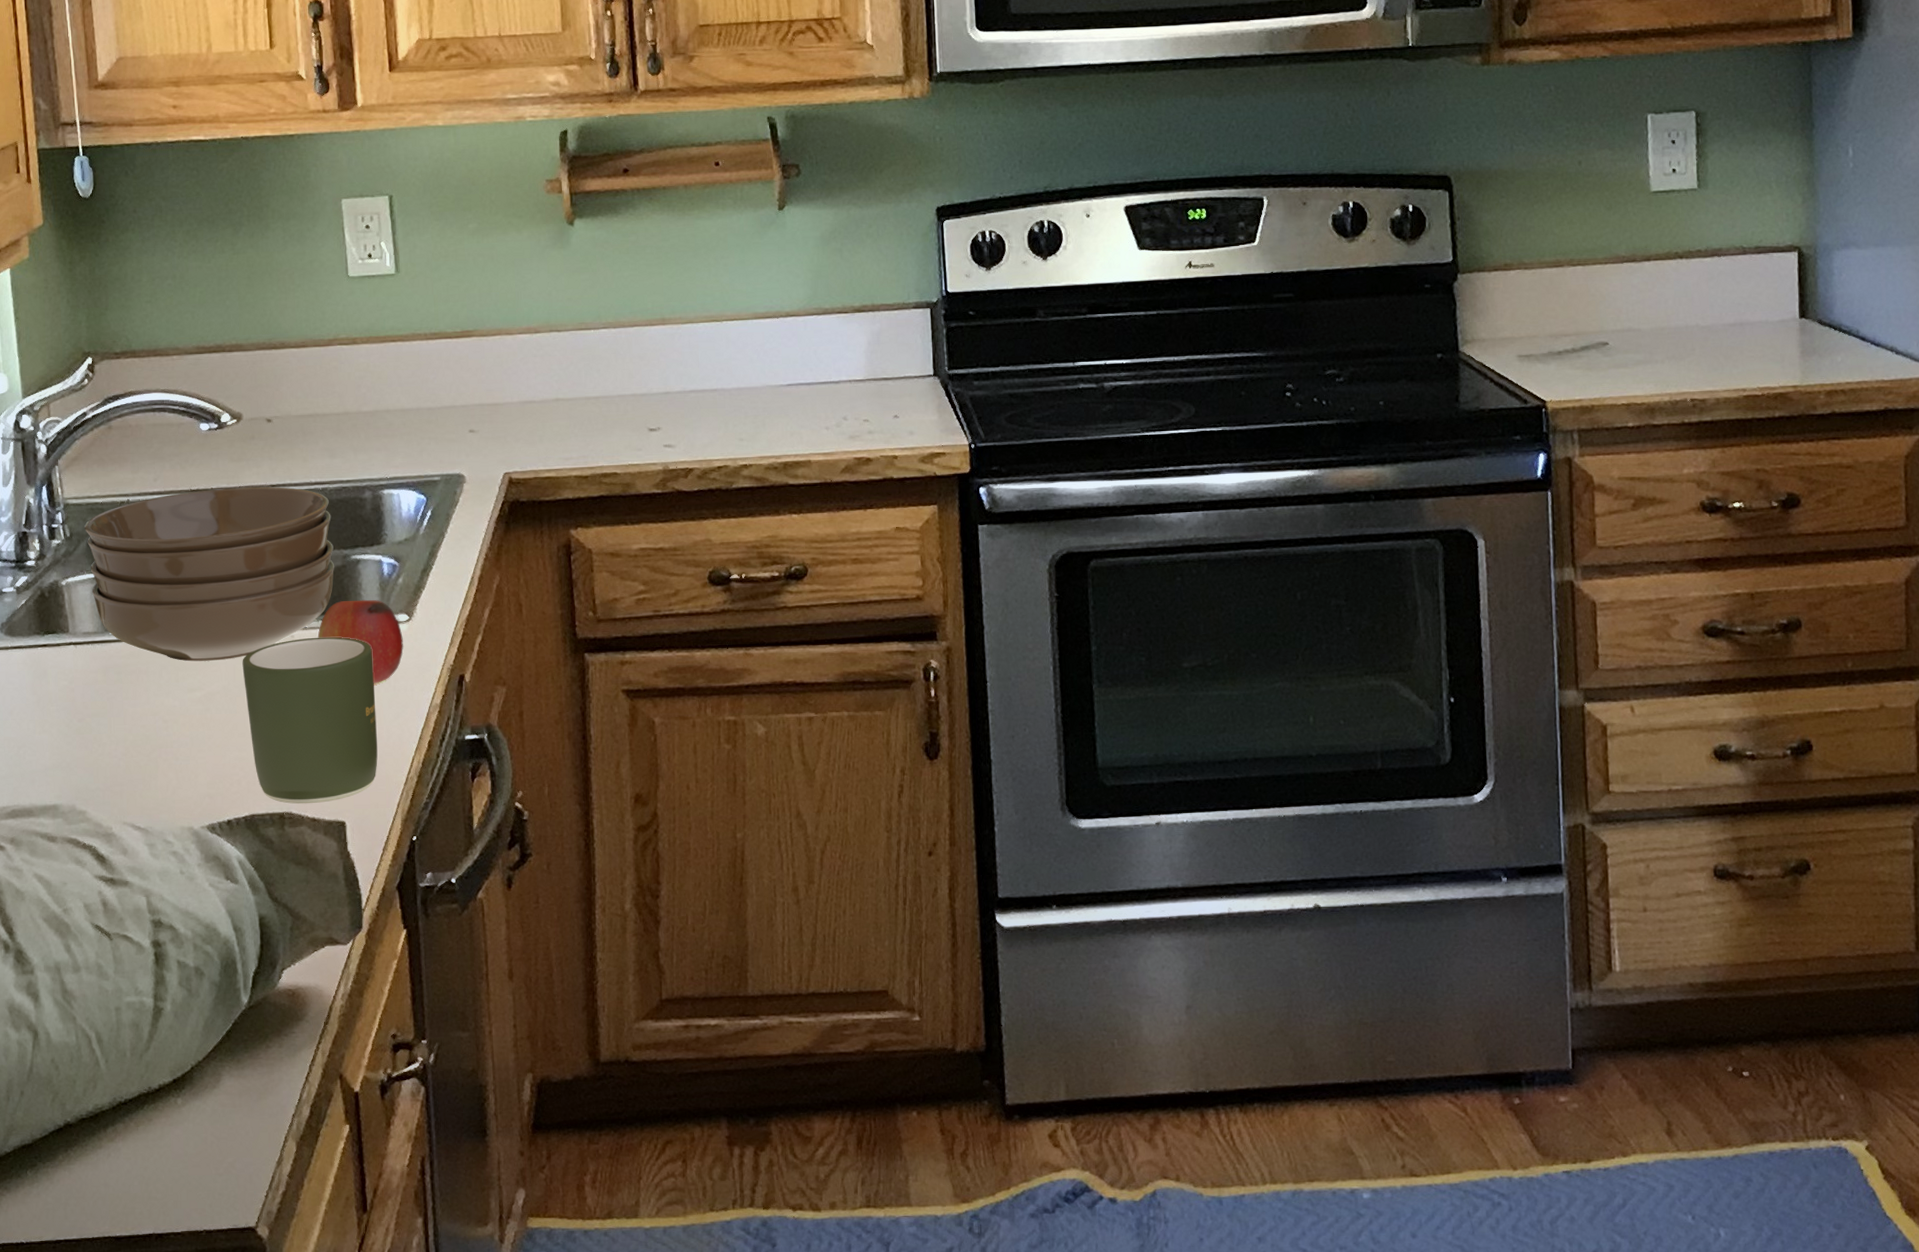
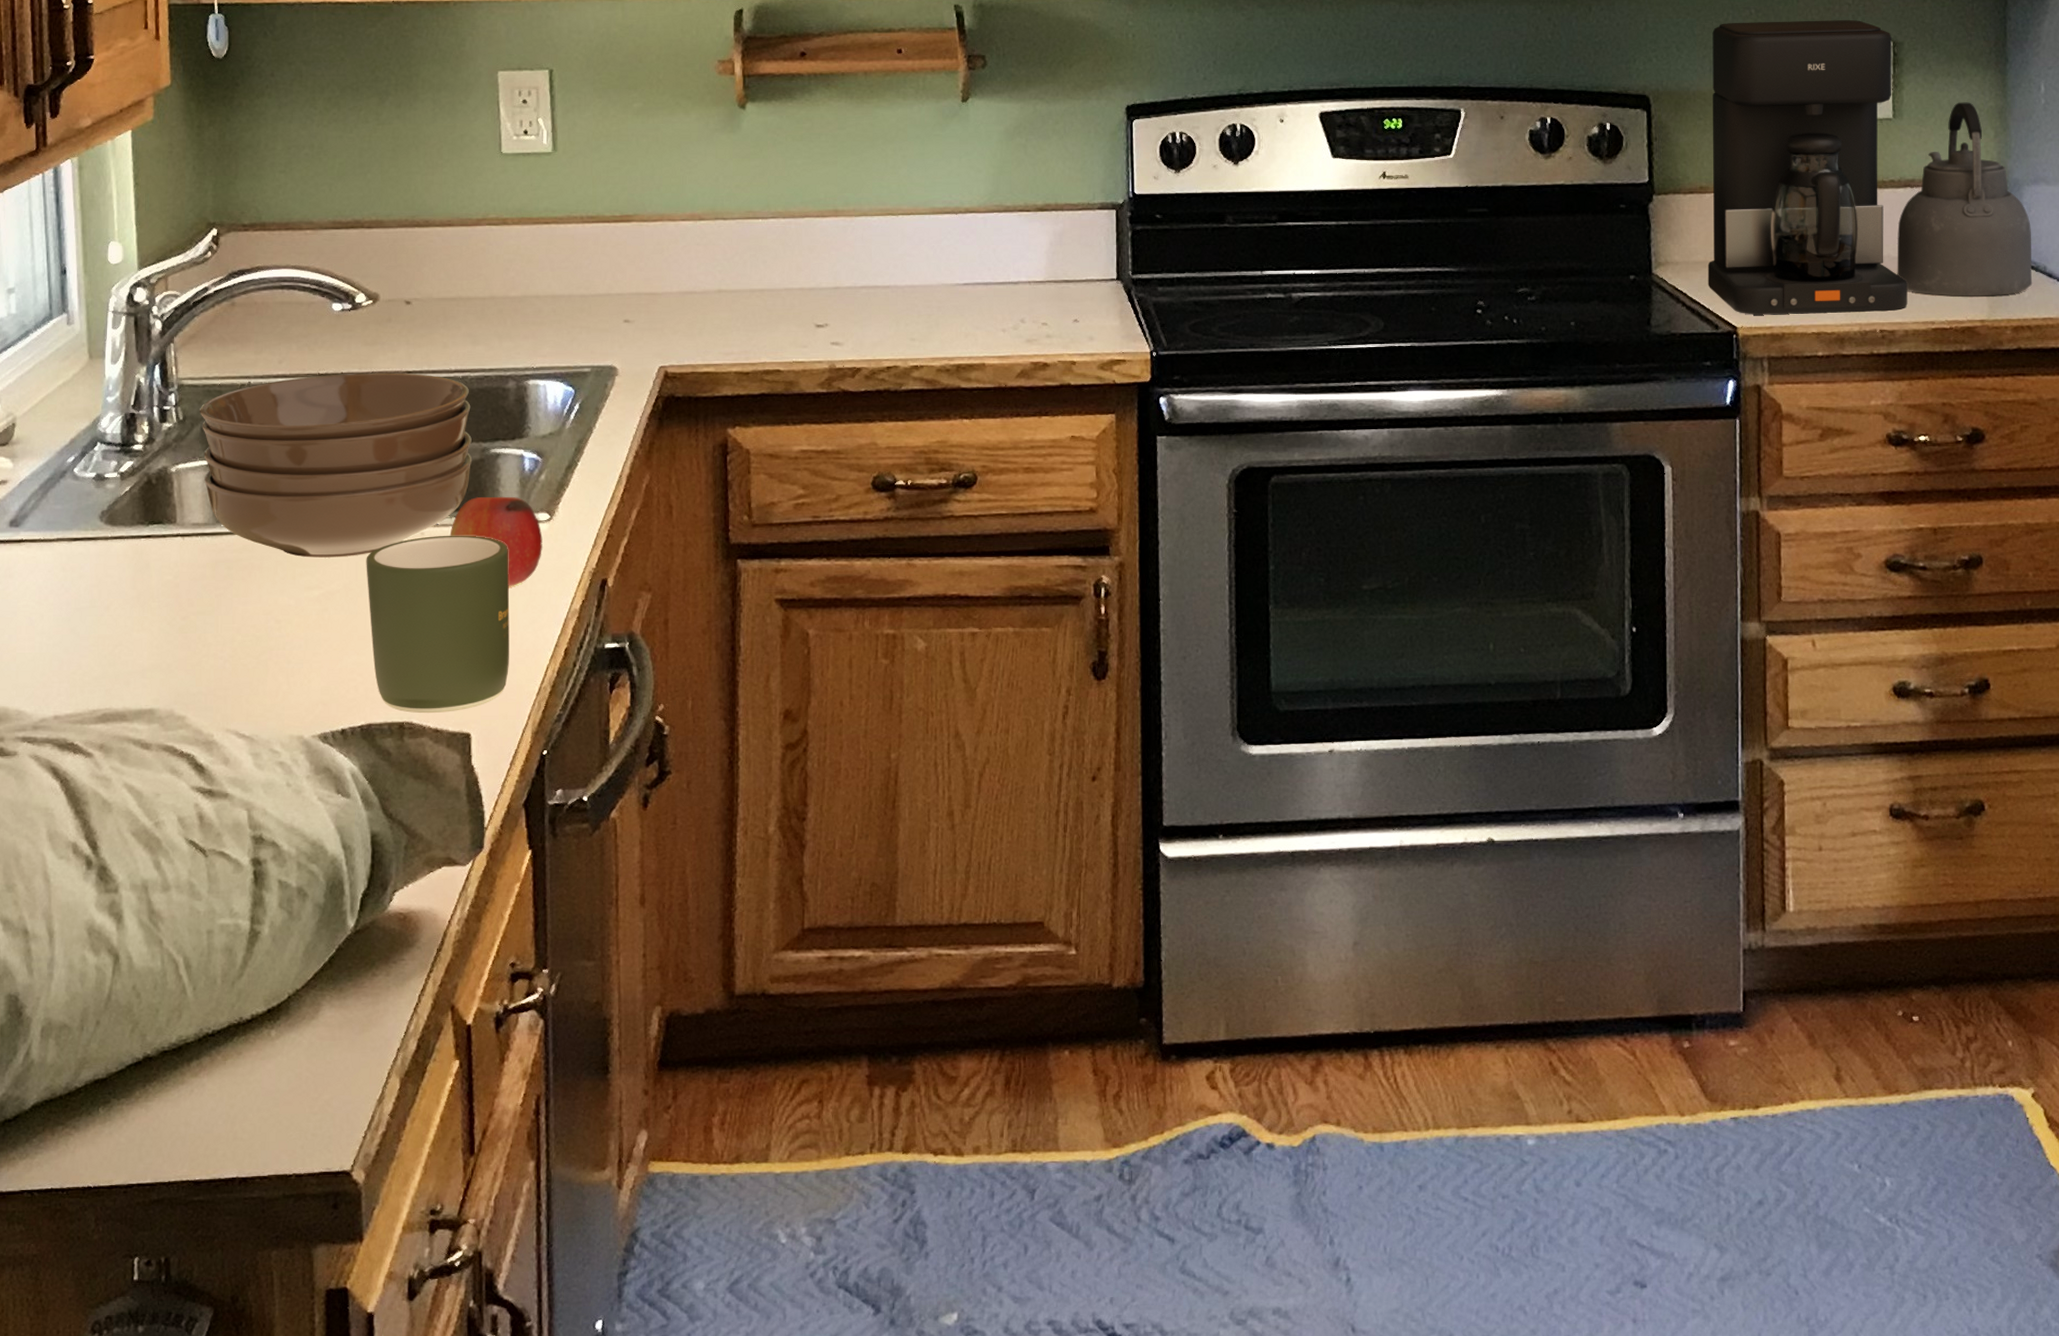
coffee maker: none [1512,92,1718,389] -> present [1707,20,1908,315]
kettle: none [1705,169,1846,364] -> present [1897,102,2033,298]

